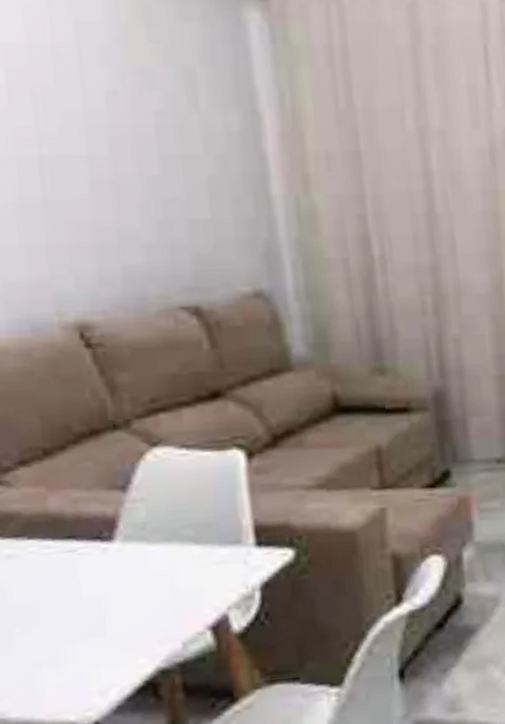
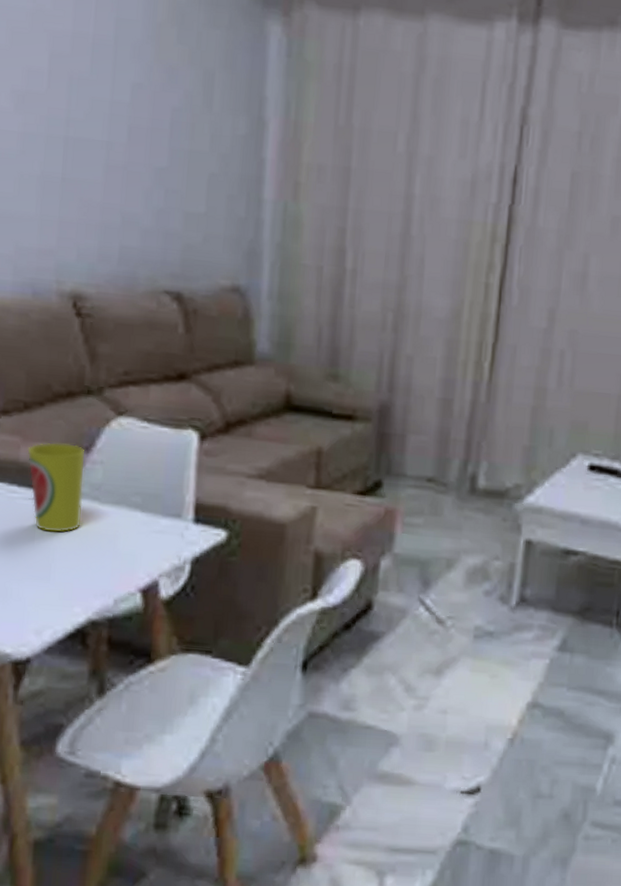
cup: none [55,485,130,584] -> present [27,442,84,533]

